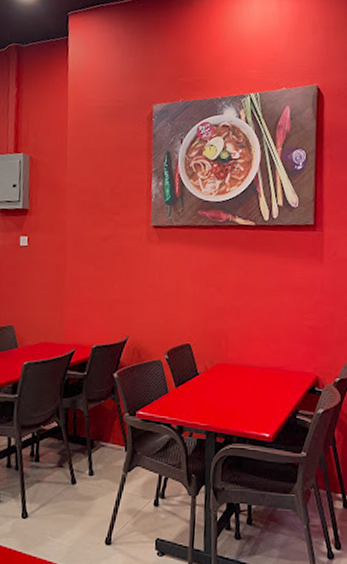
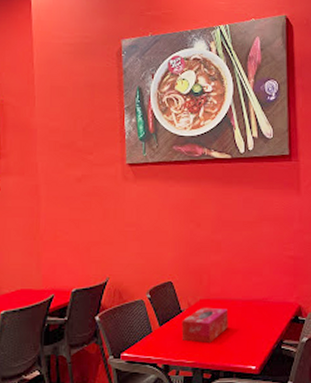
tissue box: none [197,371,245,407] -> present [181,307,228,343]

